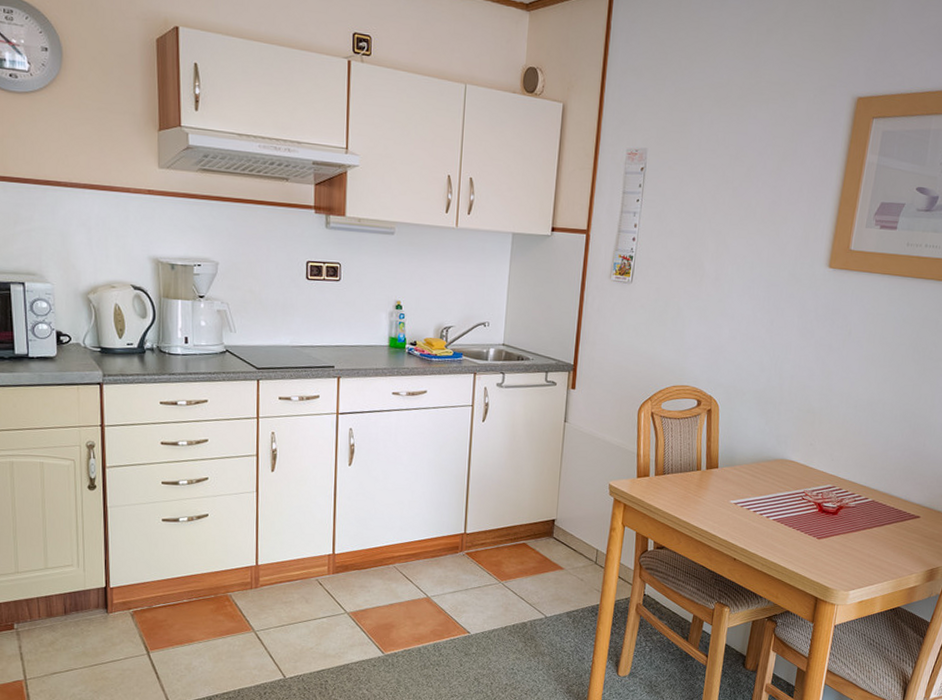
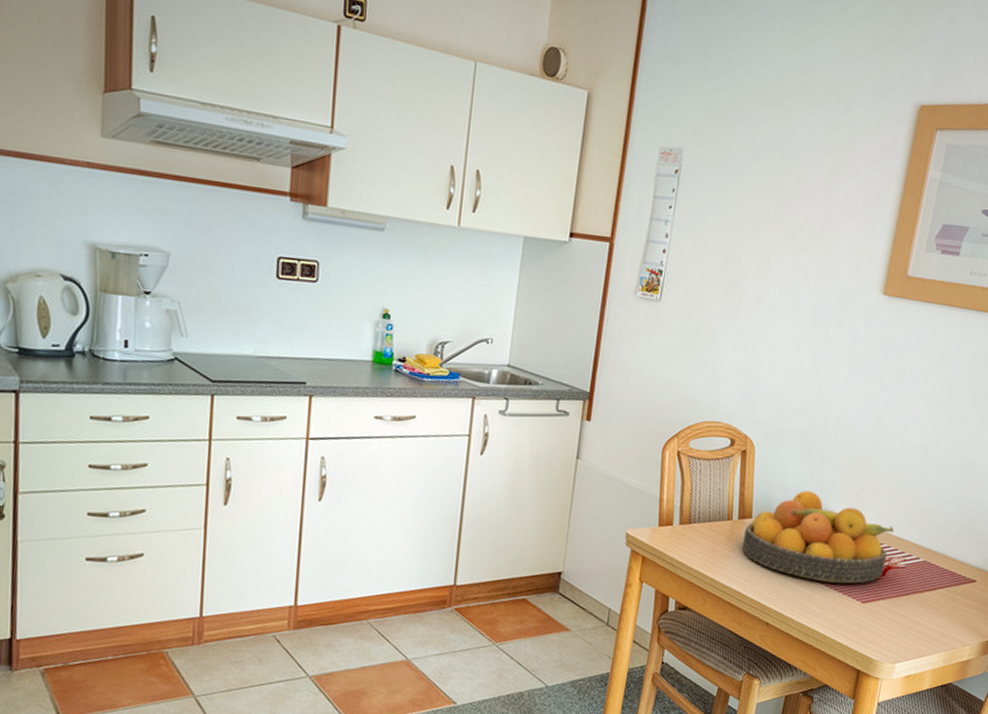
fruit bowl: none [710,442,845,523] -> present [742,490,895,584]

